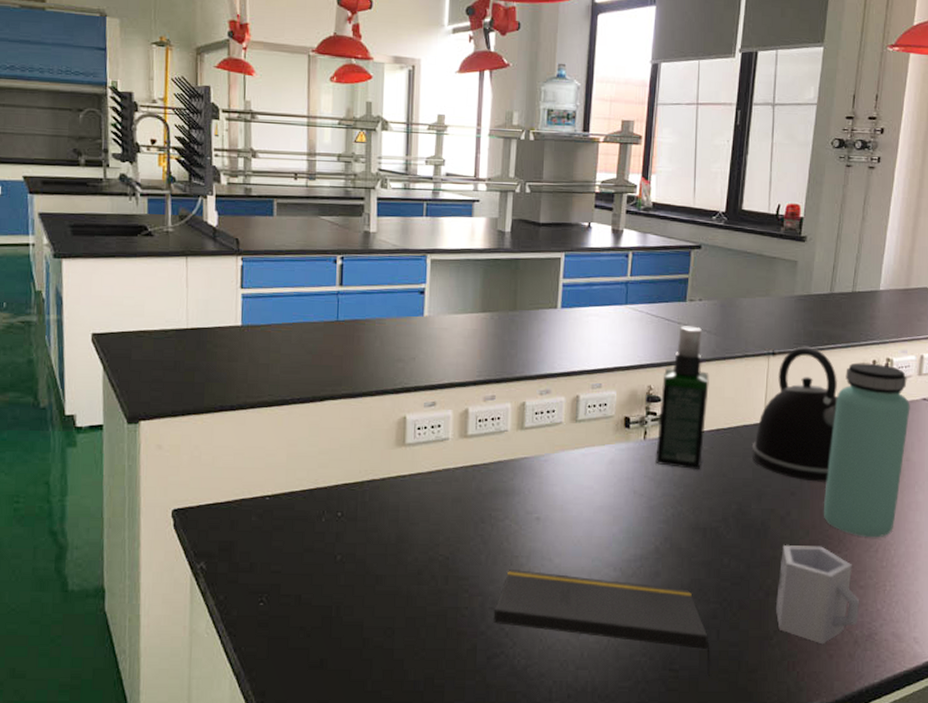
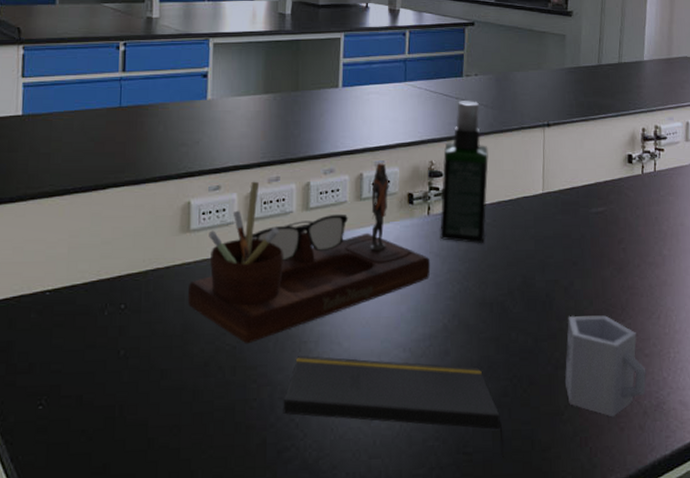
desk organizer: none [403,386,645,556] -> present [188,163,431,344]
kettle: present [751,346,838,482] -> none [532,116,612,251]
bottle: present [823,362,910,538] -> none [605,131,681,305]

